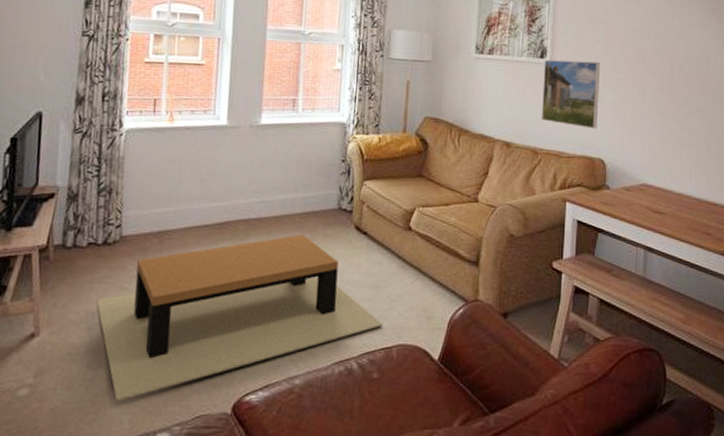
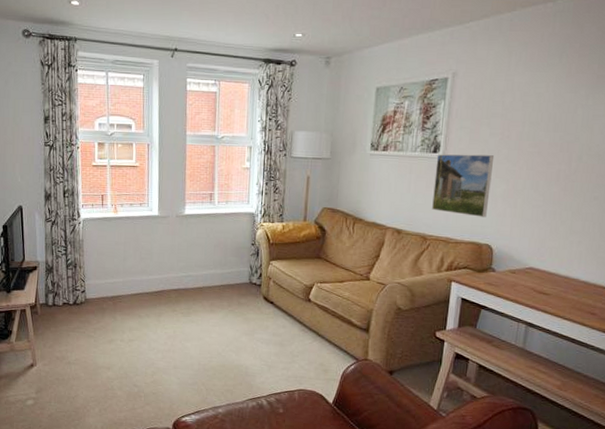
coffee table: present [97,234,383,402] -> none [73,301,287,414]

